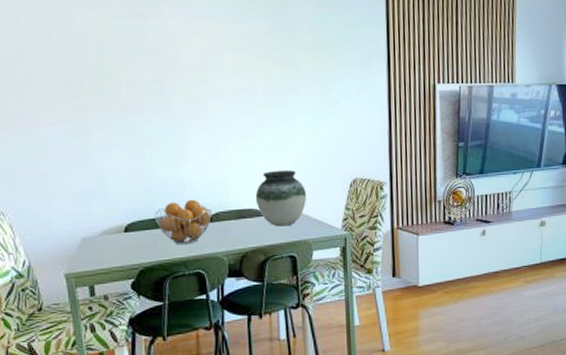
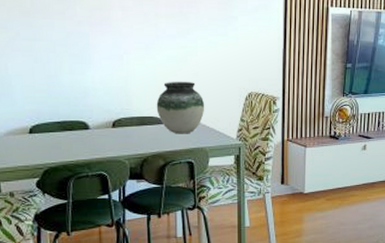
fruit basket: present [154,199,213,245] -> none [59,105,115,148]

